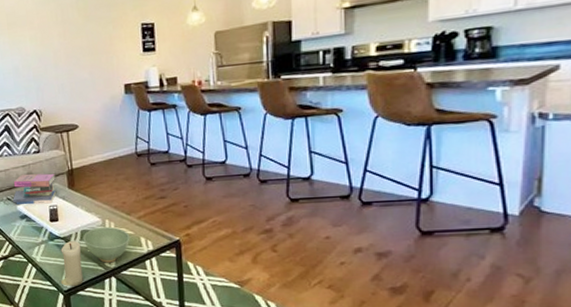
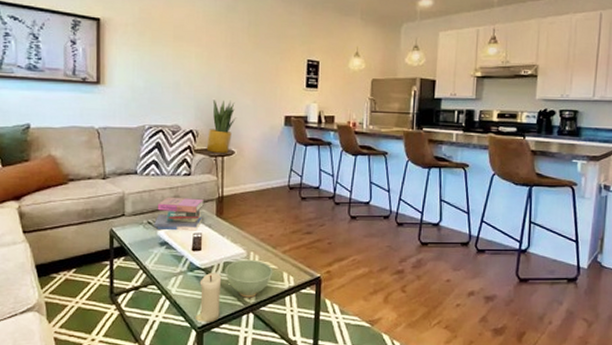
planter: none [50,76,76,130] -> present [206,99,236,154]

